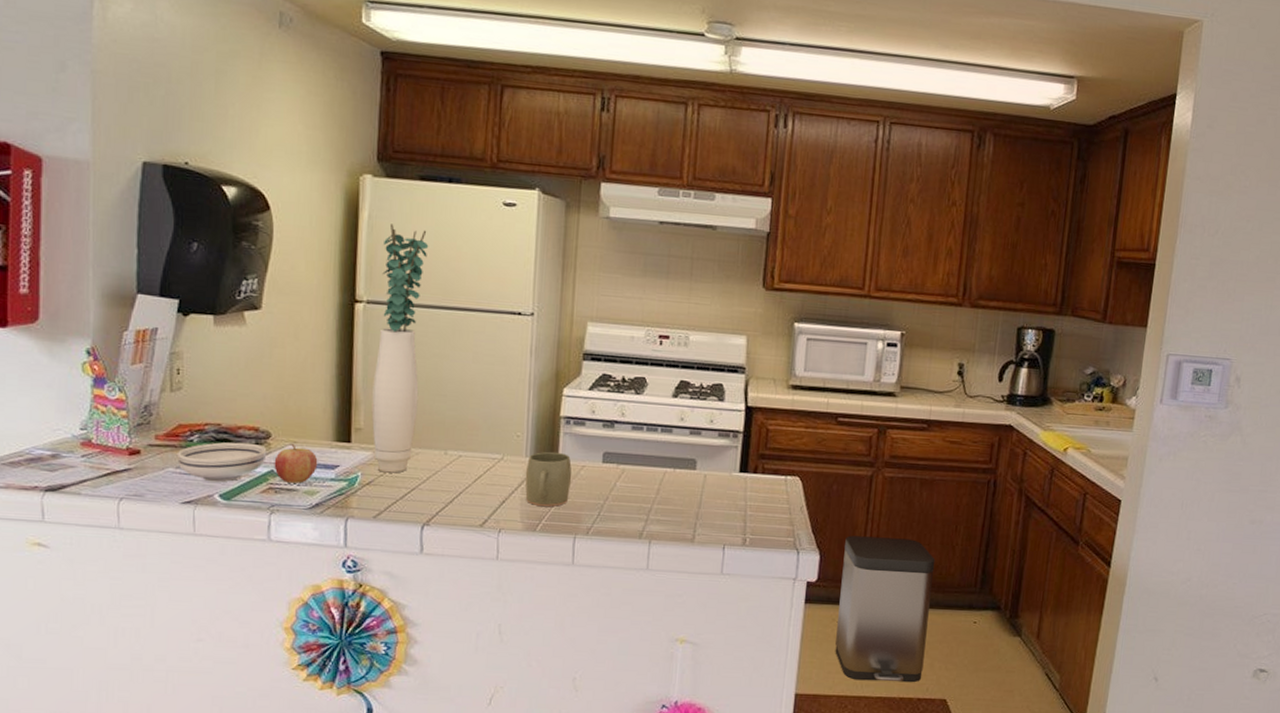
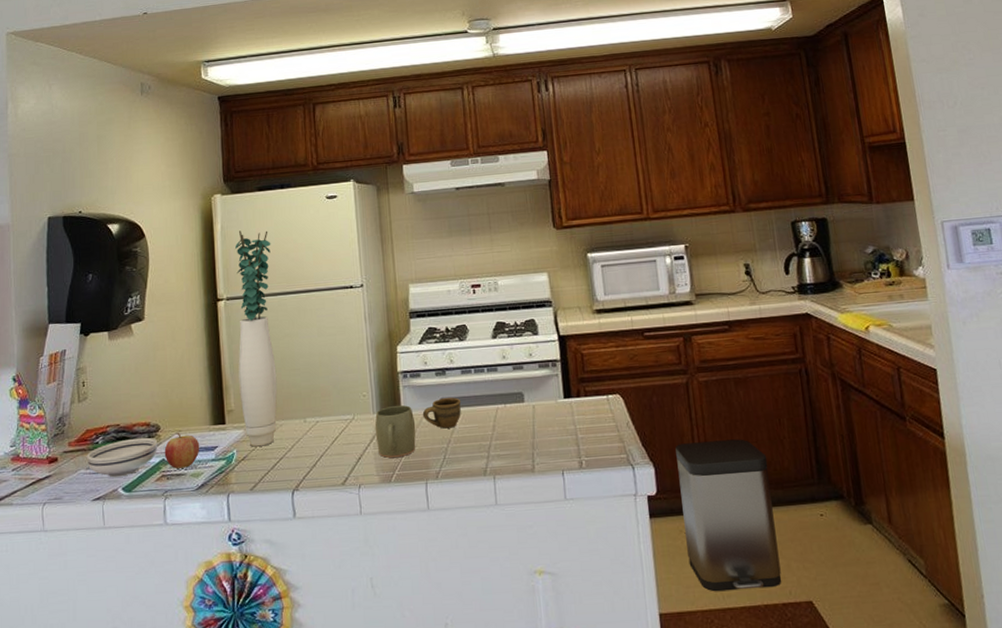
cup: none [581,452,627,485] -> present [422,397,461,429]

